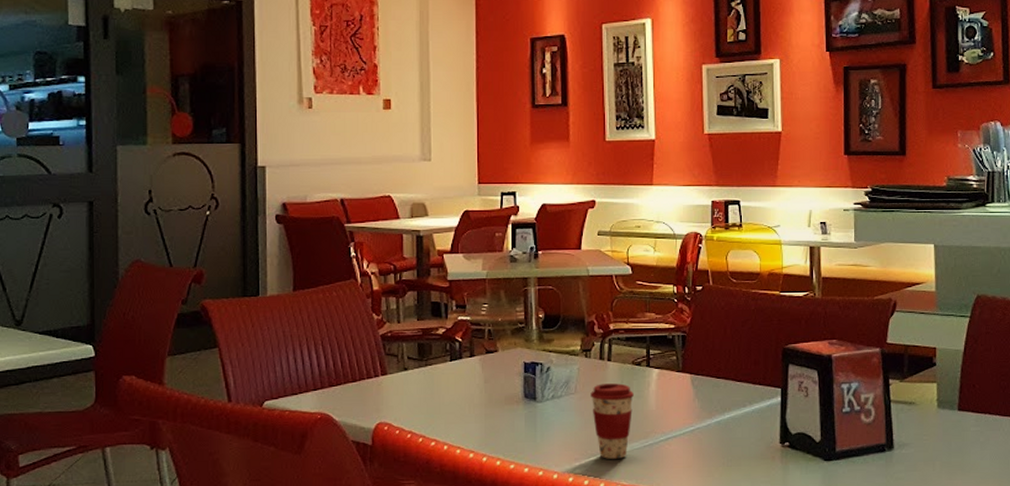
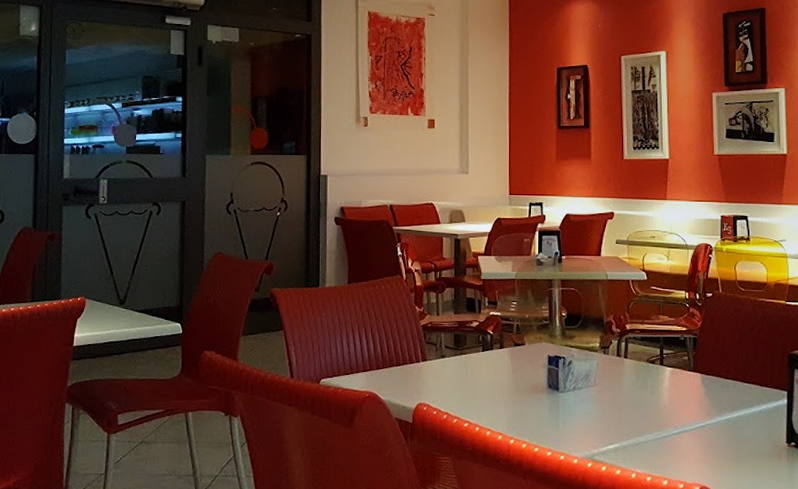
coffee cup: present [590,383,634,460] -> none [608,378,648,449]

